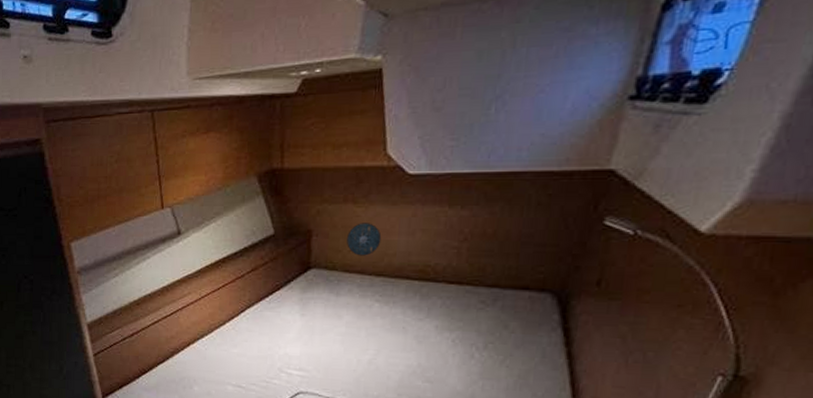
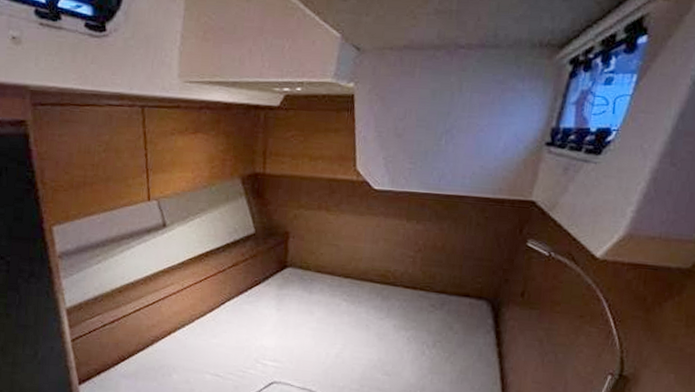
compass: present [347,223,382,256] -> none [320,229,350,259]

